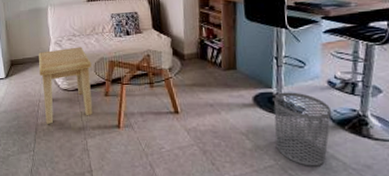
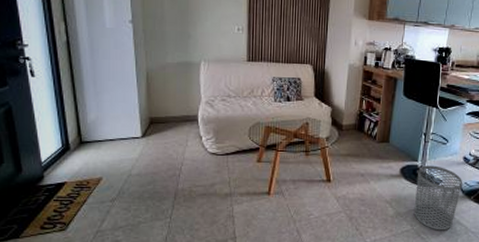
side table: present [39,47,93,124] -> none [185,109,246,189]

